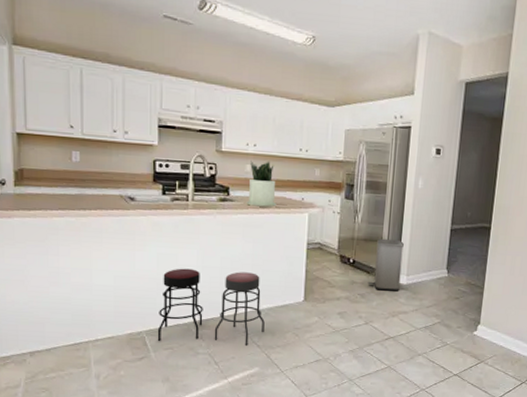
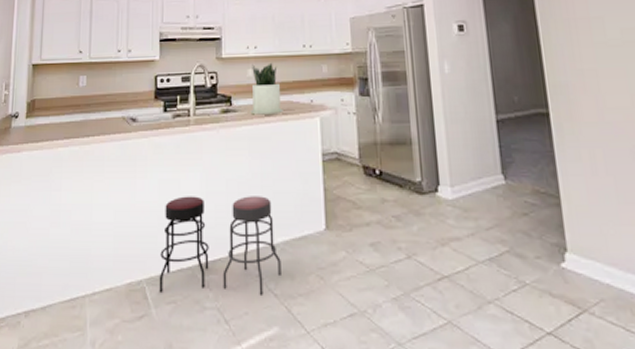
pedal bin: present [367,238,404,292] -> none [402,139,445,209]

